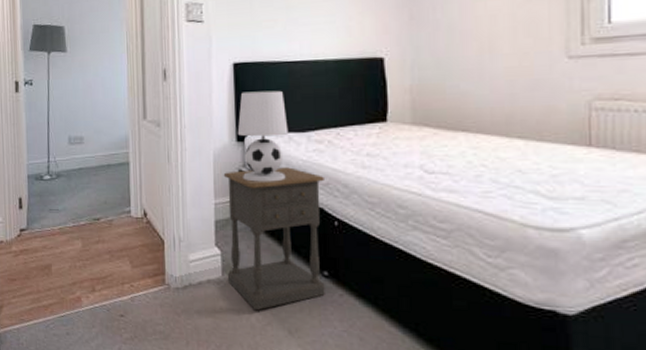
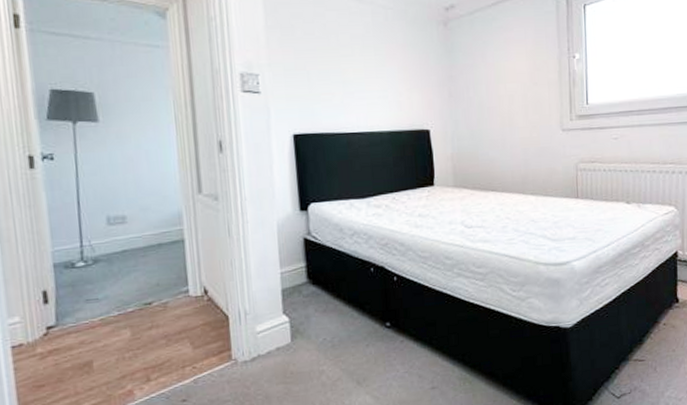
nightstand: present [223,167,325,310] -> none [288,231,388,368]
table lamp: present [237,90,289,182] -> none [300,160,350,248]

